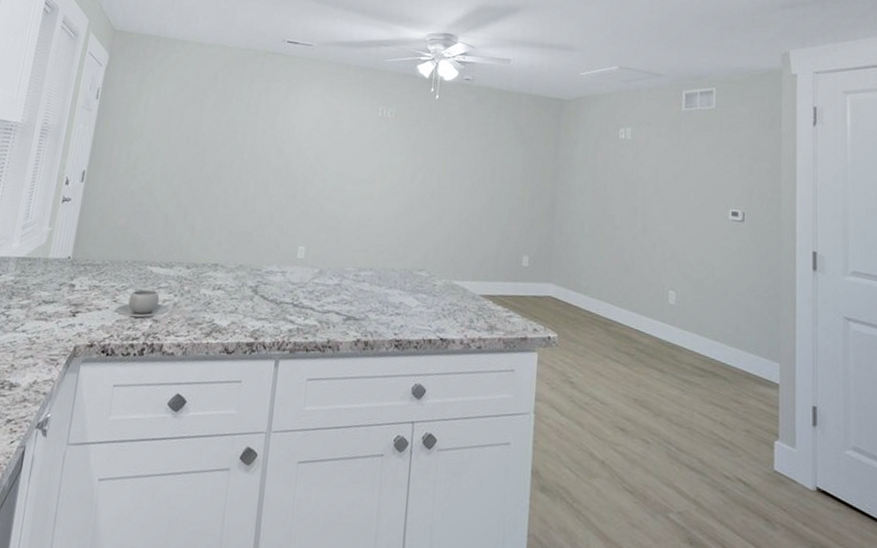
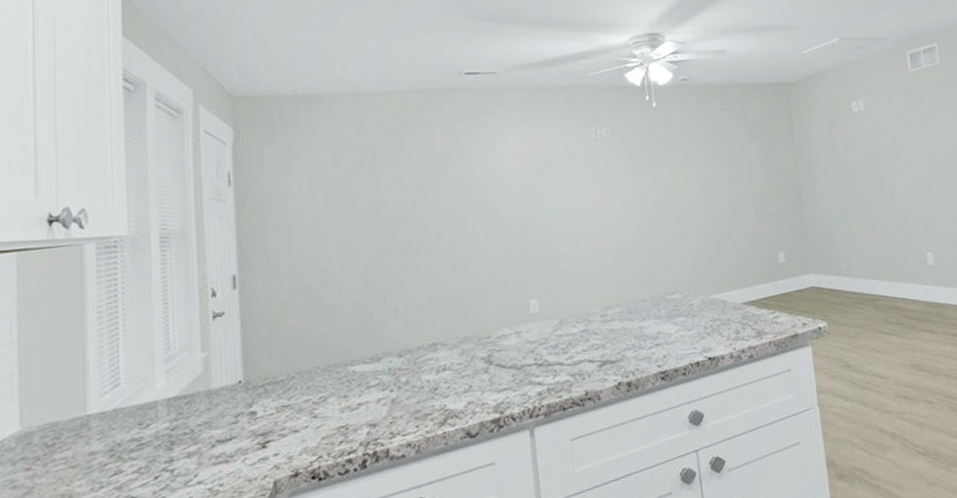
teacup: present [115,289,170,319] -> none [317,391,389,431]

